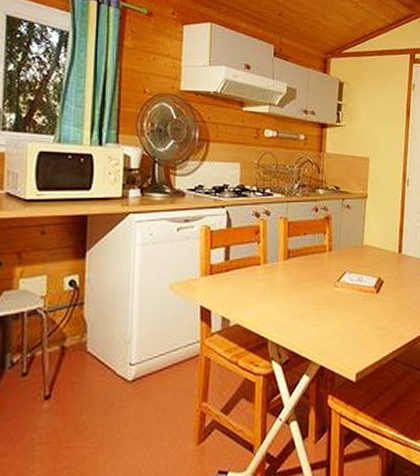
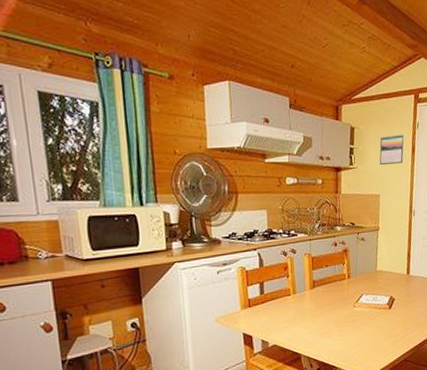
calendar: none [369,94,398,126] -> present [379,134,404,165]

